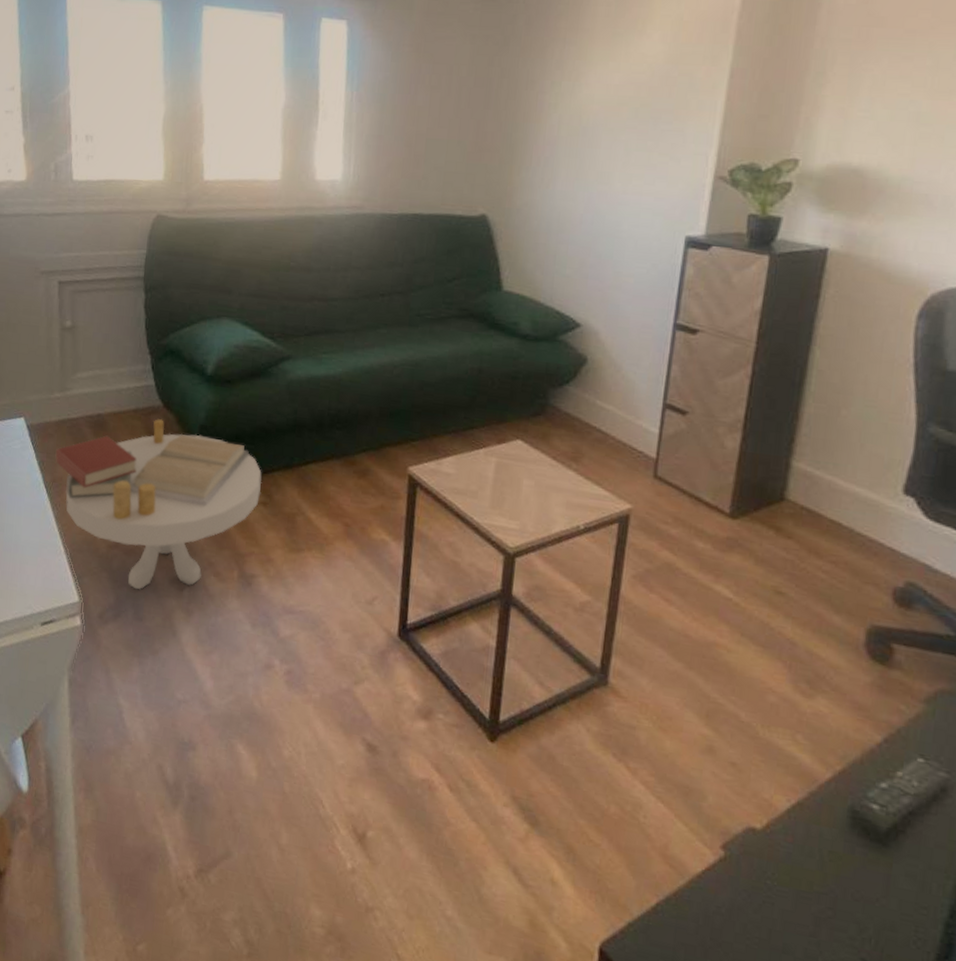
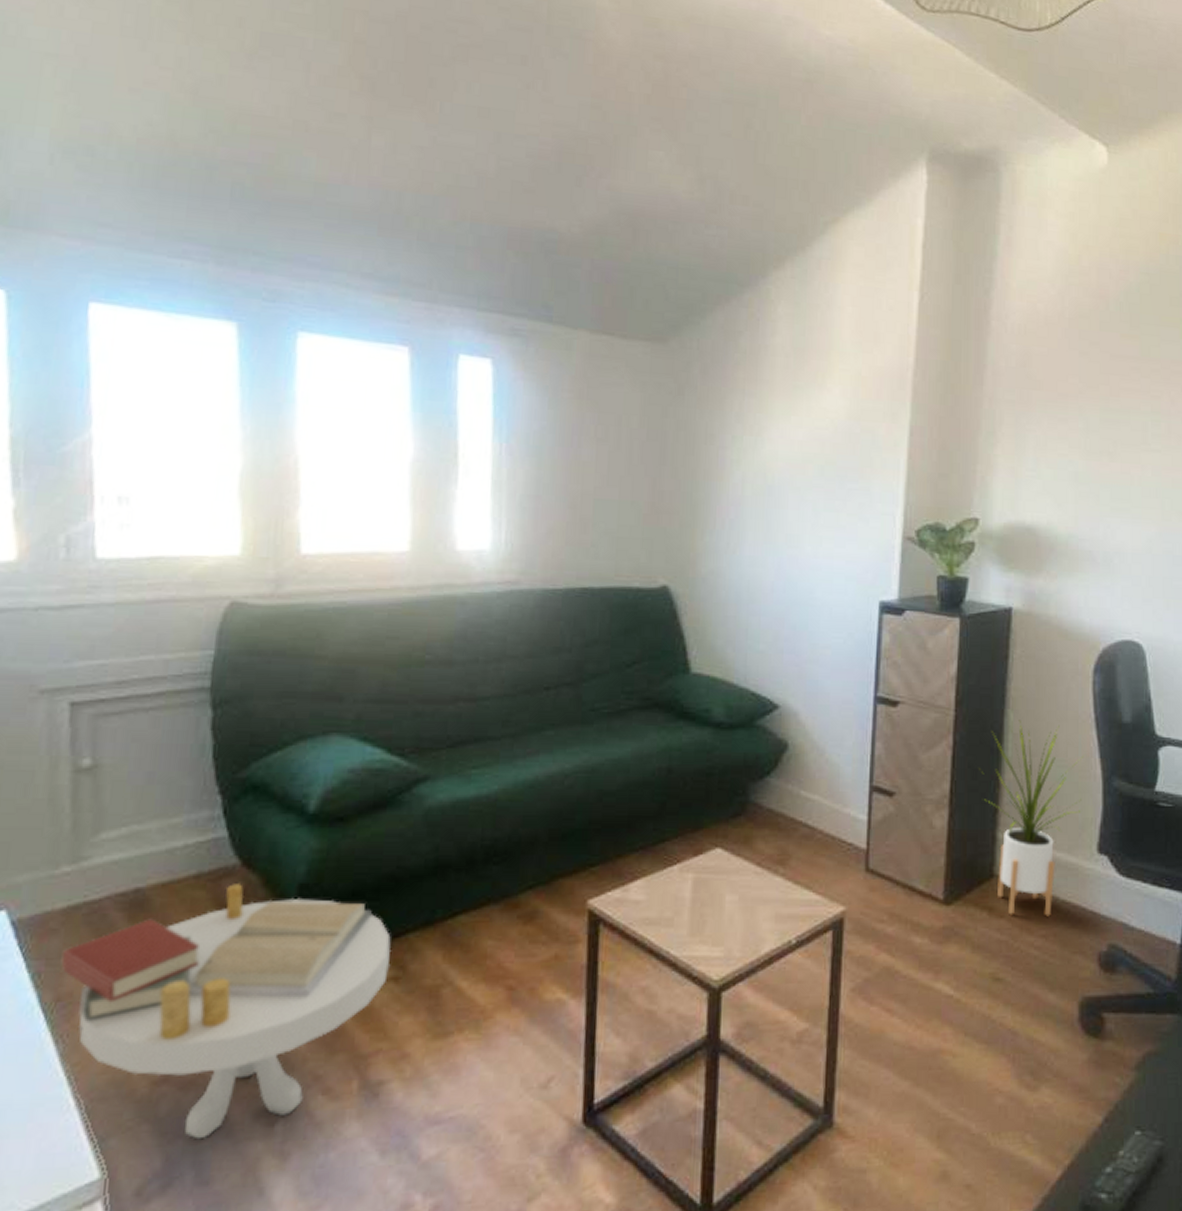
house plant: none [777,357,897,545] -> present [979,720,1084,917]

